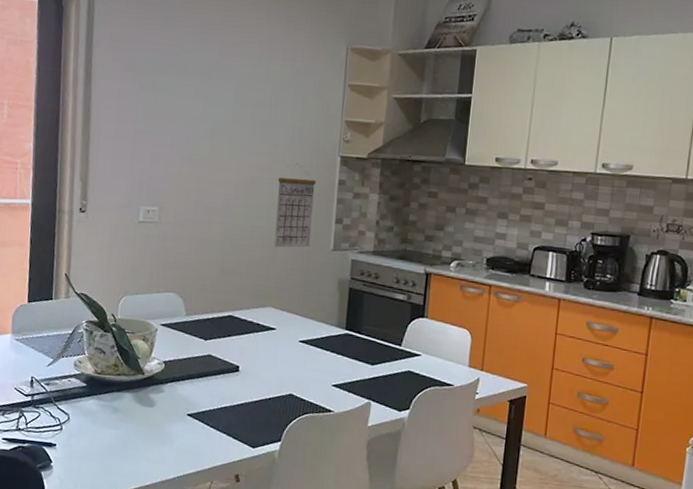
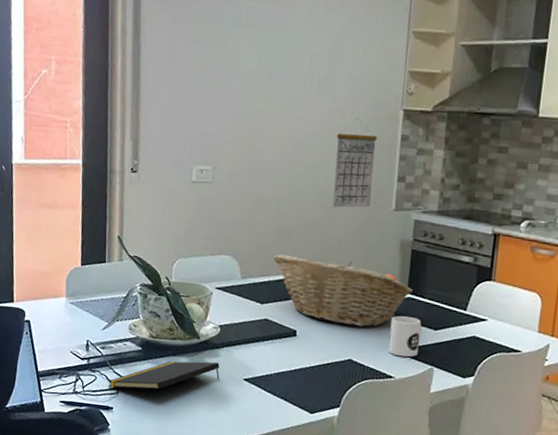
notepad: none [51,397,164,426] -> present [107,361,220,390]
fruit basket: none [217,292,350,363] -> present [273,254,413,327]
mug: none [327,351,359,392] -> present [388,316,422,358]

